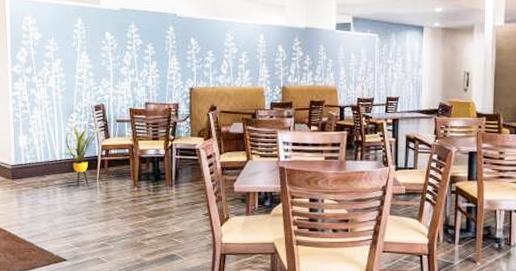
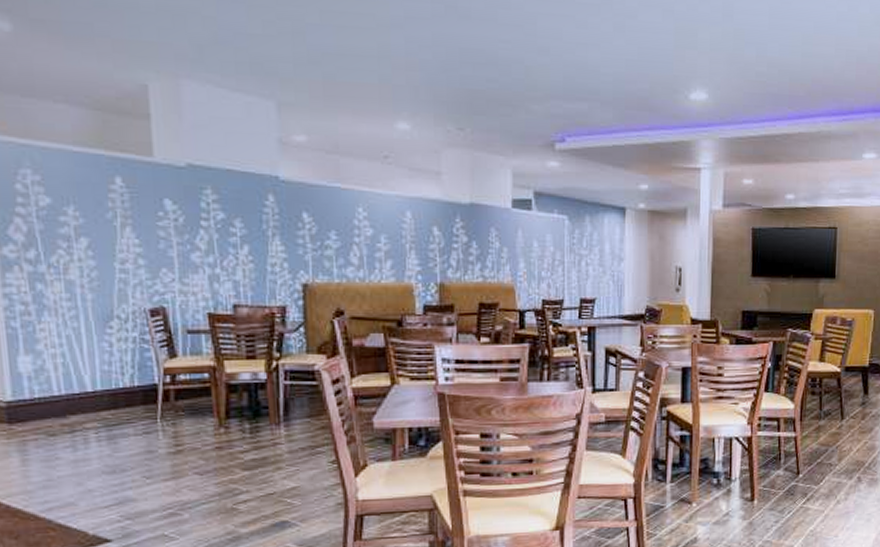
house plant: present [60,124,104,187] -> none [93,336,167,432]

